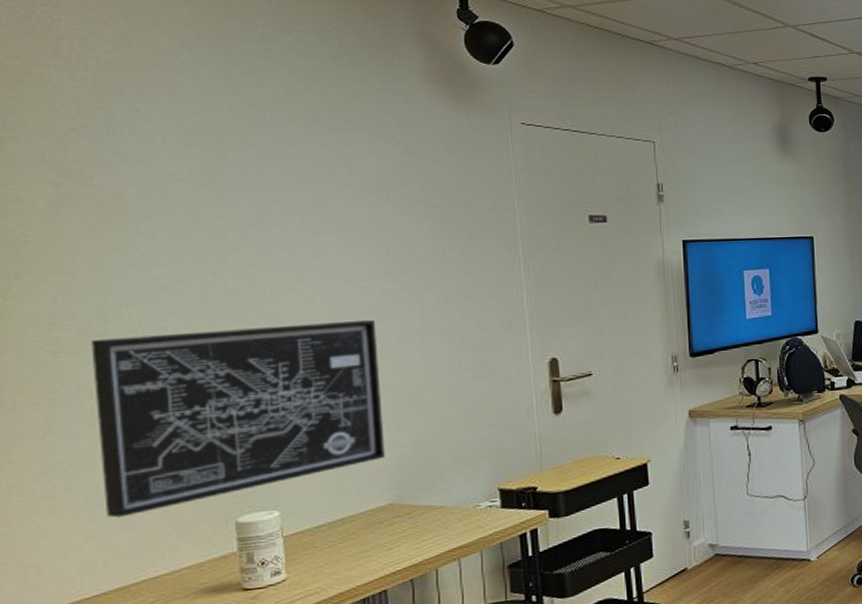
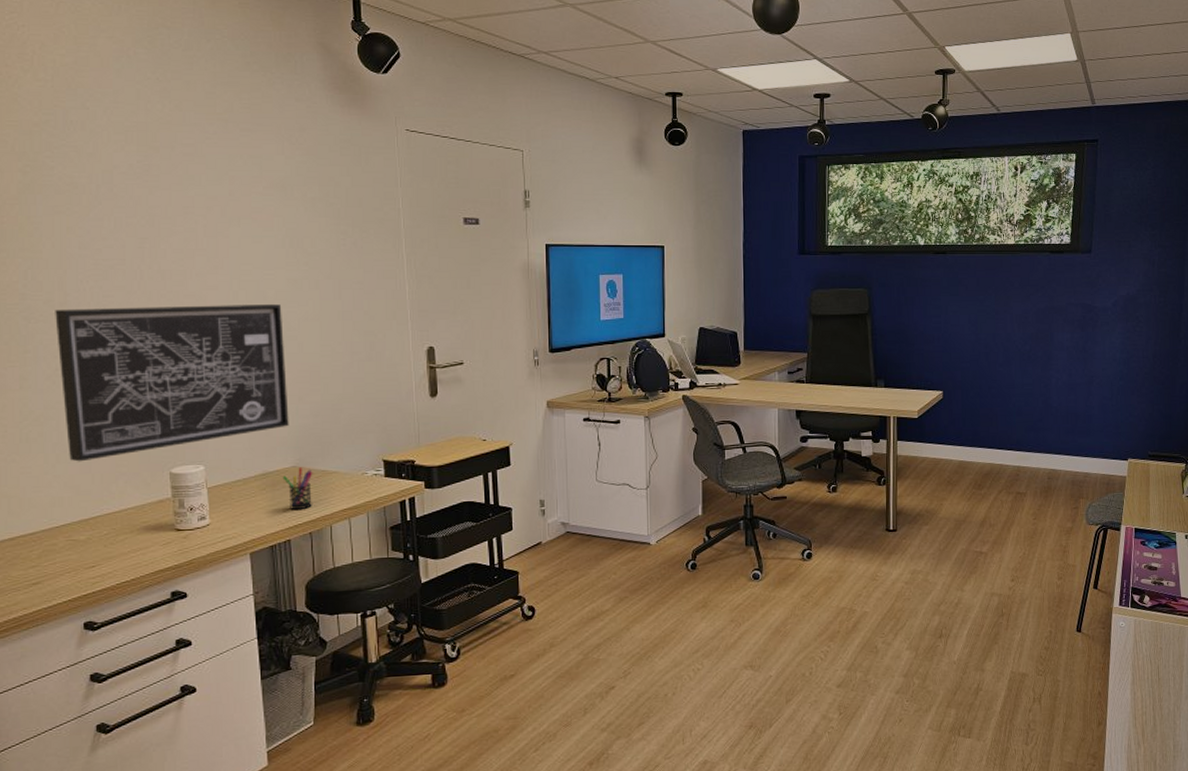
pen holder: none [377,504,415,554] -> present [282,467,313,509]

